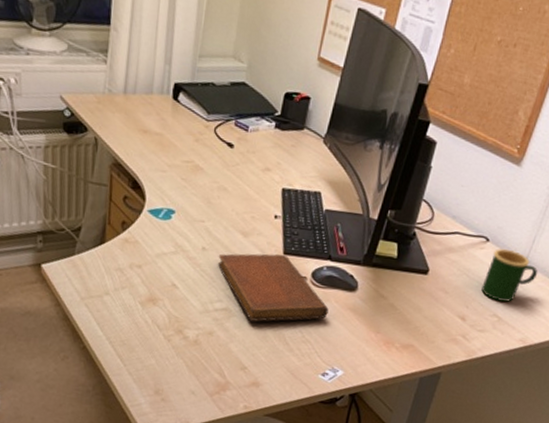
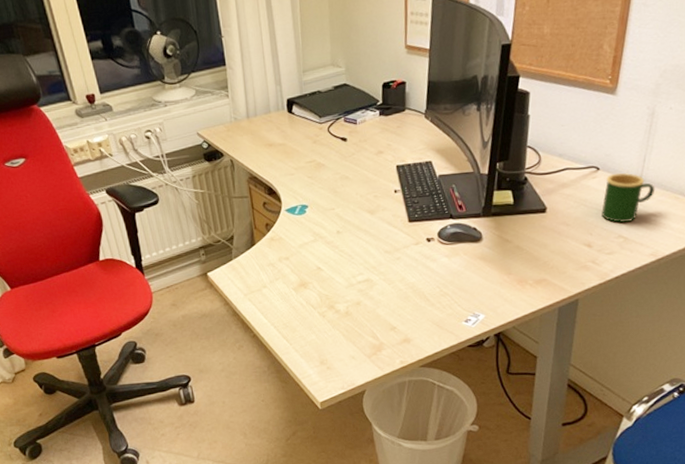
notebook: present [217,253,329,322] -> none [352,222,460,286]

